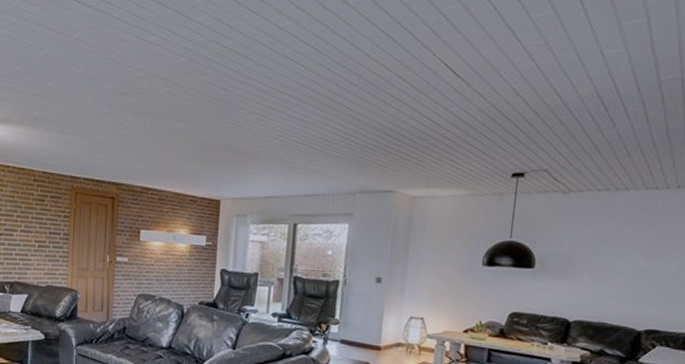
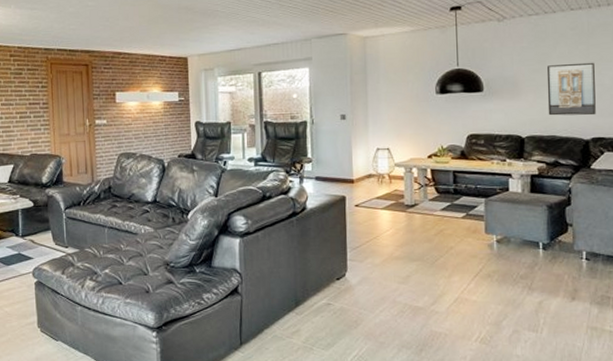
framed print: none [601,247,662,306] -> present [546,62,596,116]

